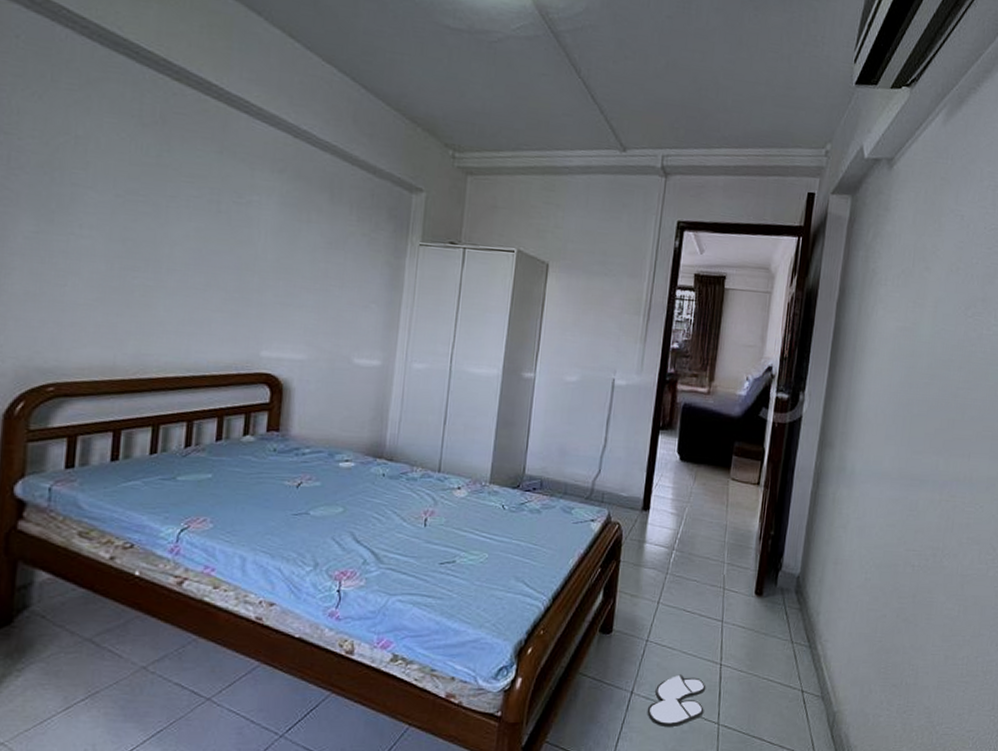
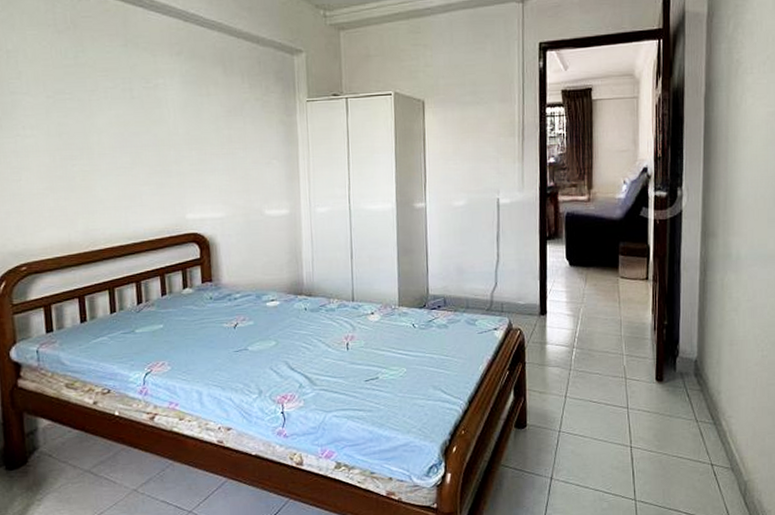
slippers: present [647,674,706,727] -> none [567,459,620,506]

